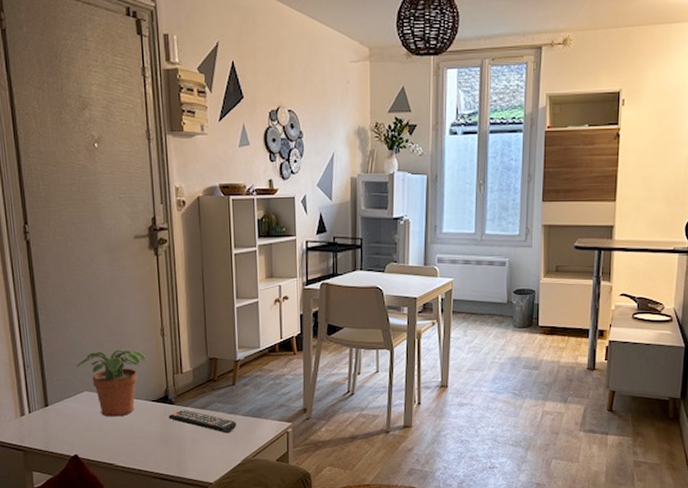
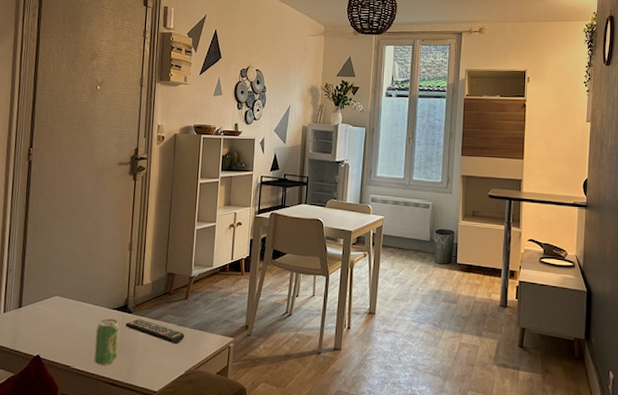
potted plant: present [76,348,147,417] -> none [51,259,114,322]
beverage can: none [136,411,164,460] -> present [94,318,120,365]

